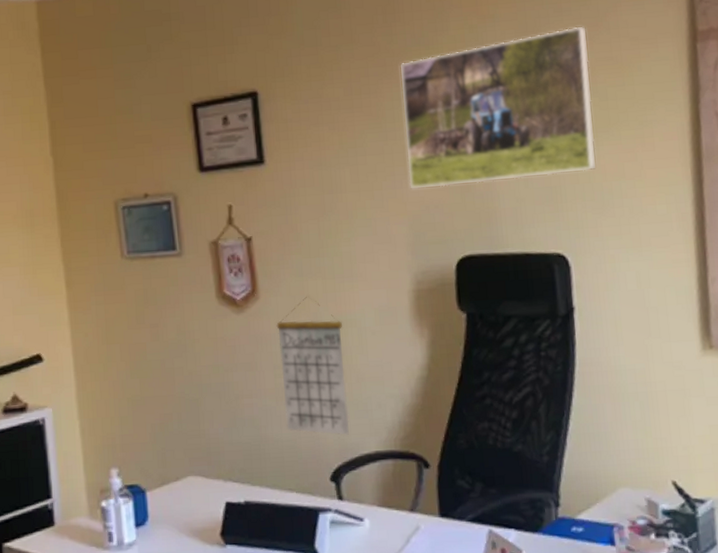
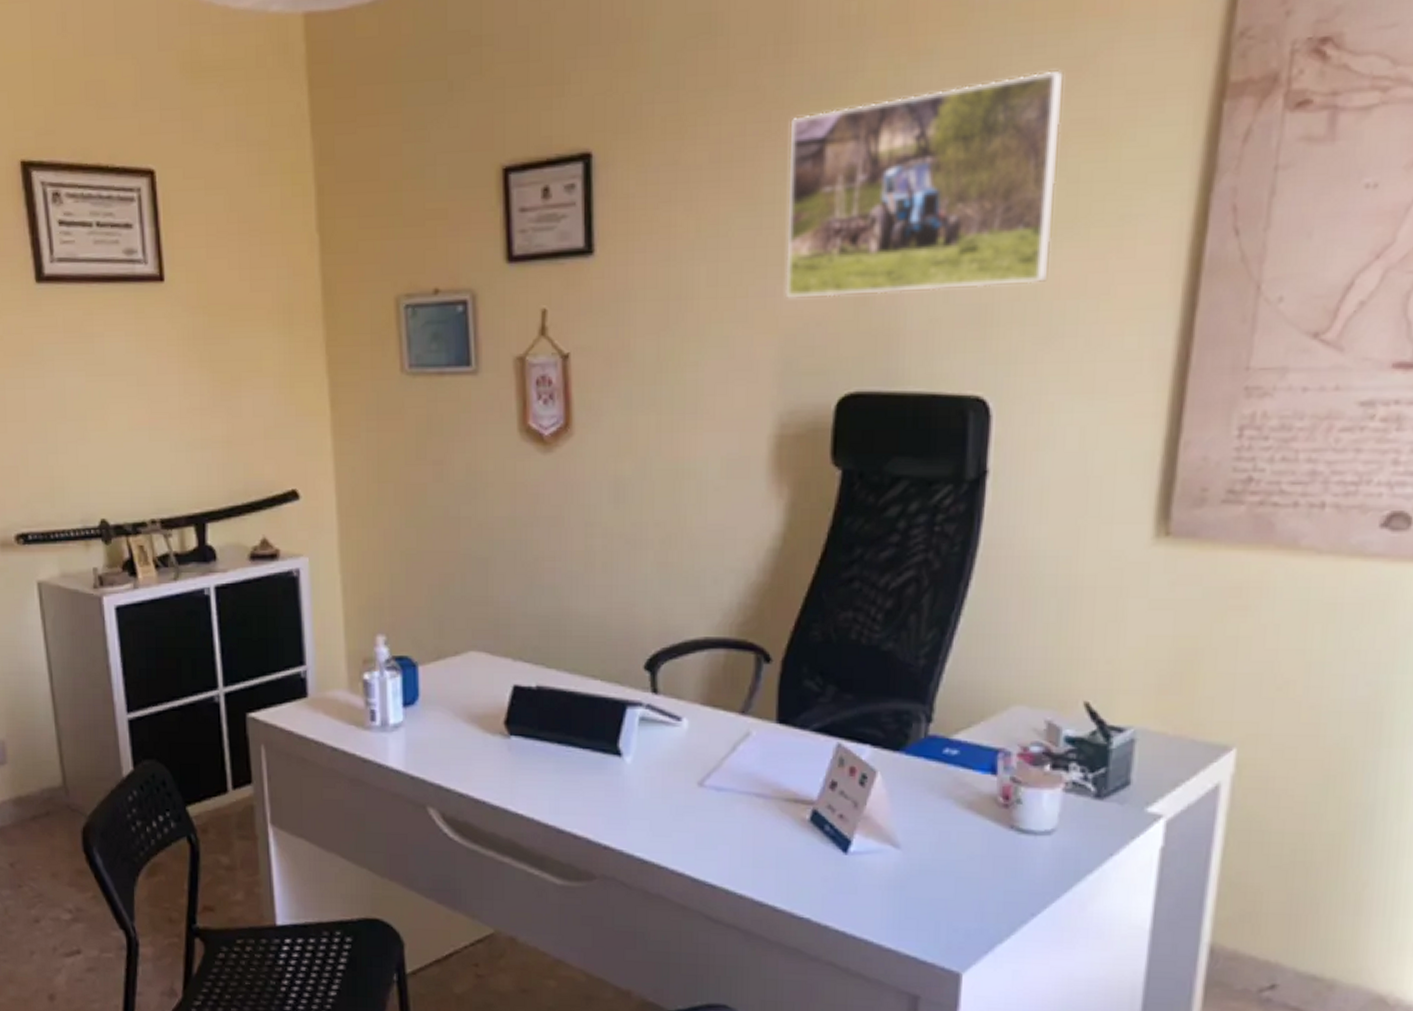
calendar: present [276,297,349,435] -> none [592,436,677,615]

